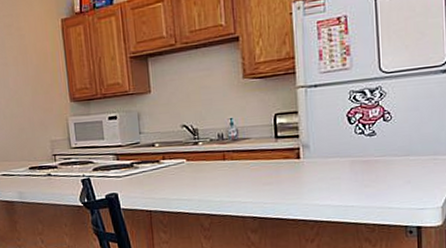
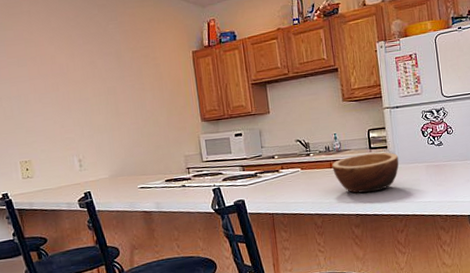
bowl: none [226,142,314,192] -> present [332,152,399,194]

